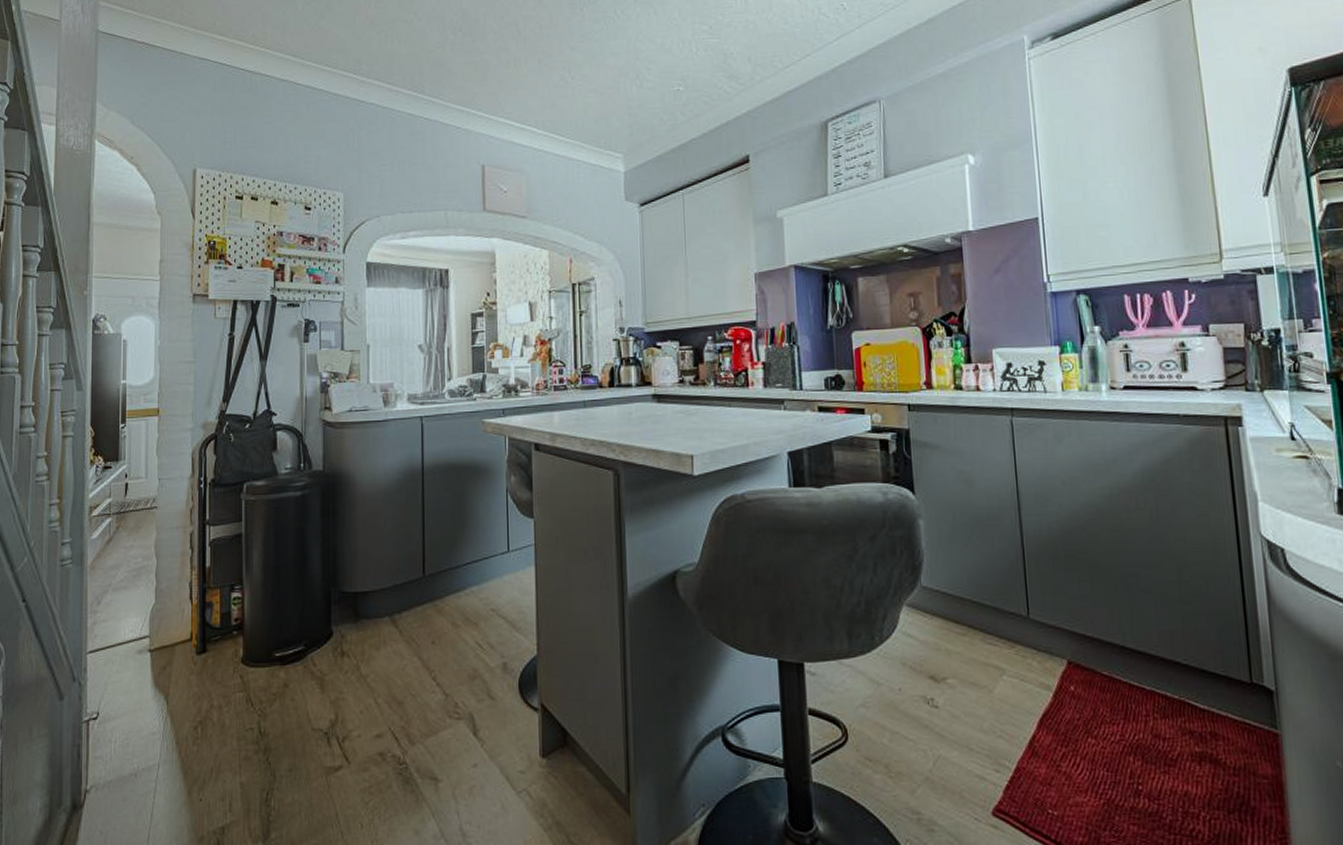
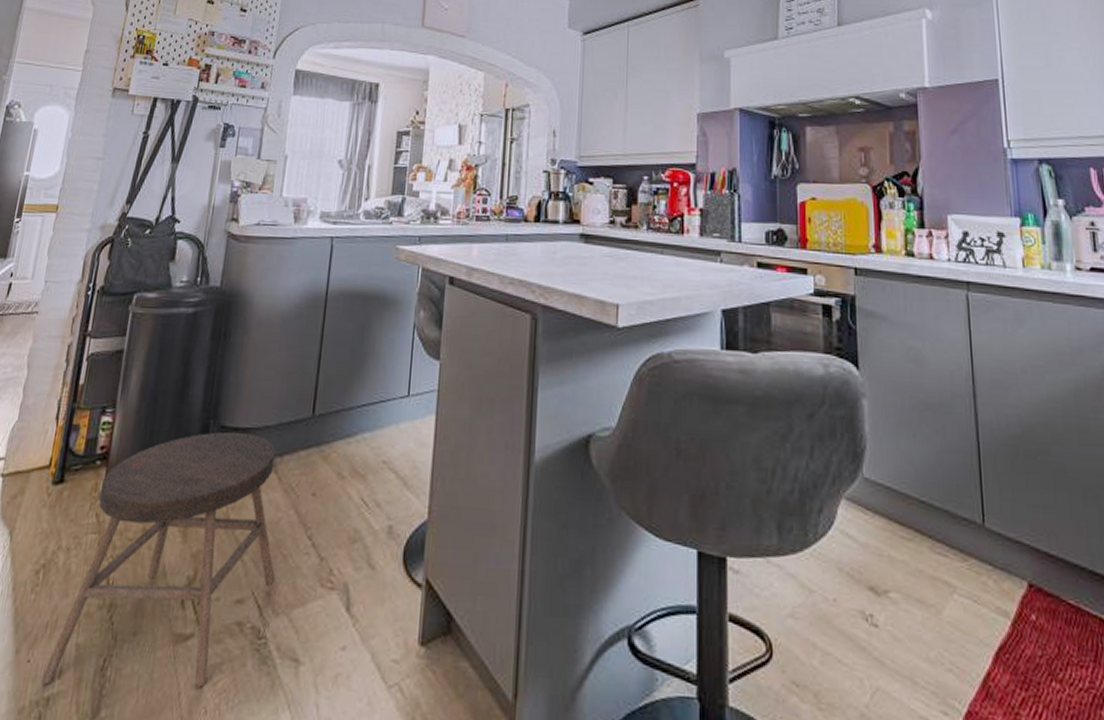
stool: none [214,595,407,817] -> present [40,431,276,688]

